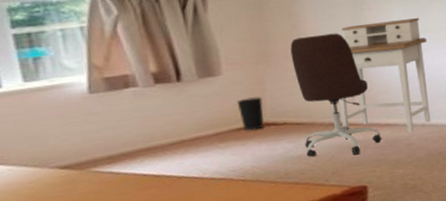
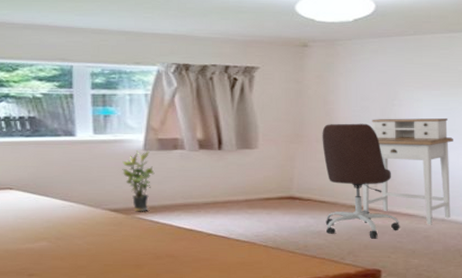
potted plant: none [65,93,107,166] -> present [122,151,155,212]
wastebasket: present [237,96,265,131] -> none [268,172,291,202]

